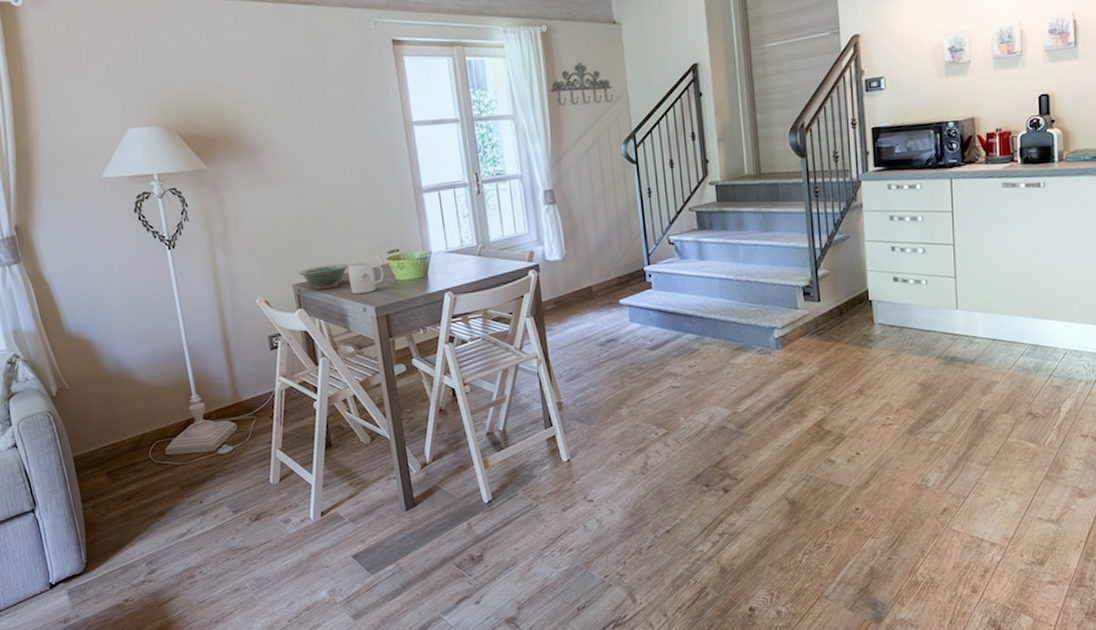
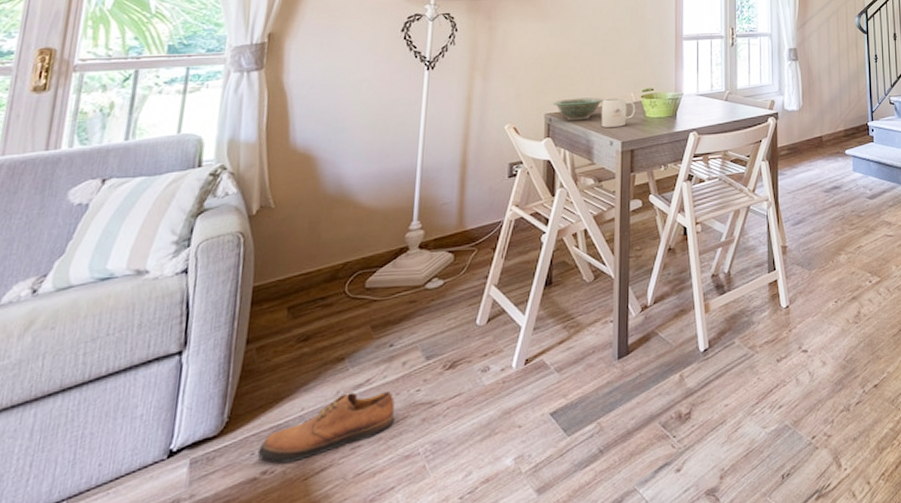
shoe: none [116,539,220,593] -> present [257,391,395,463]

